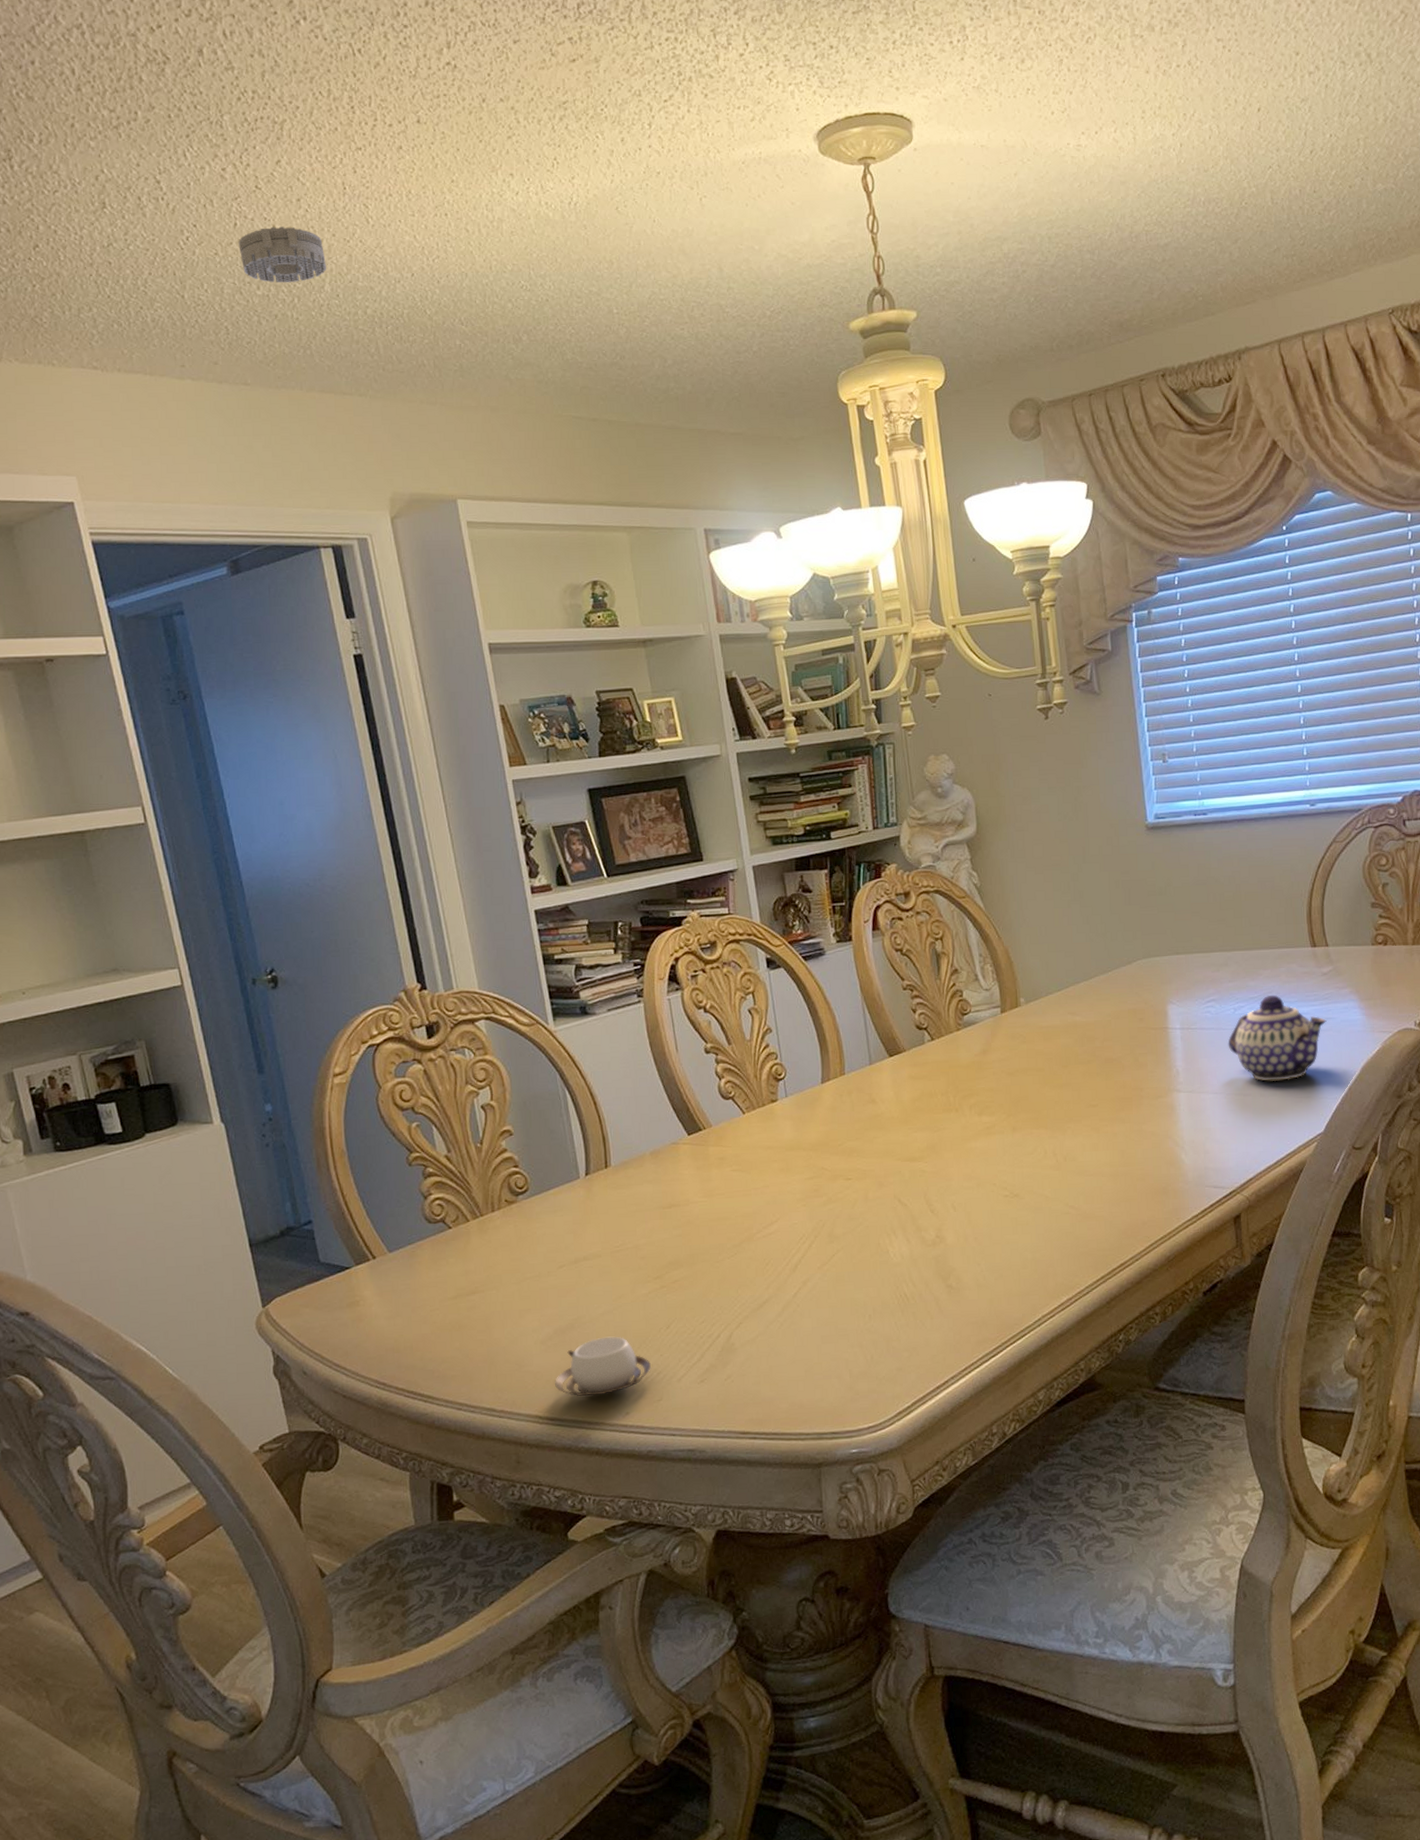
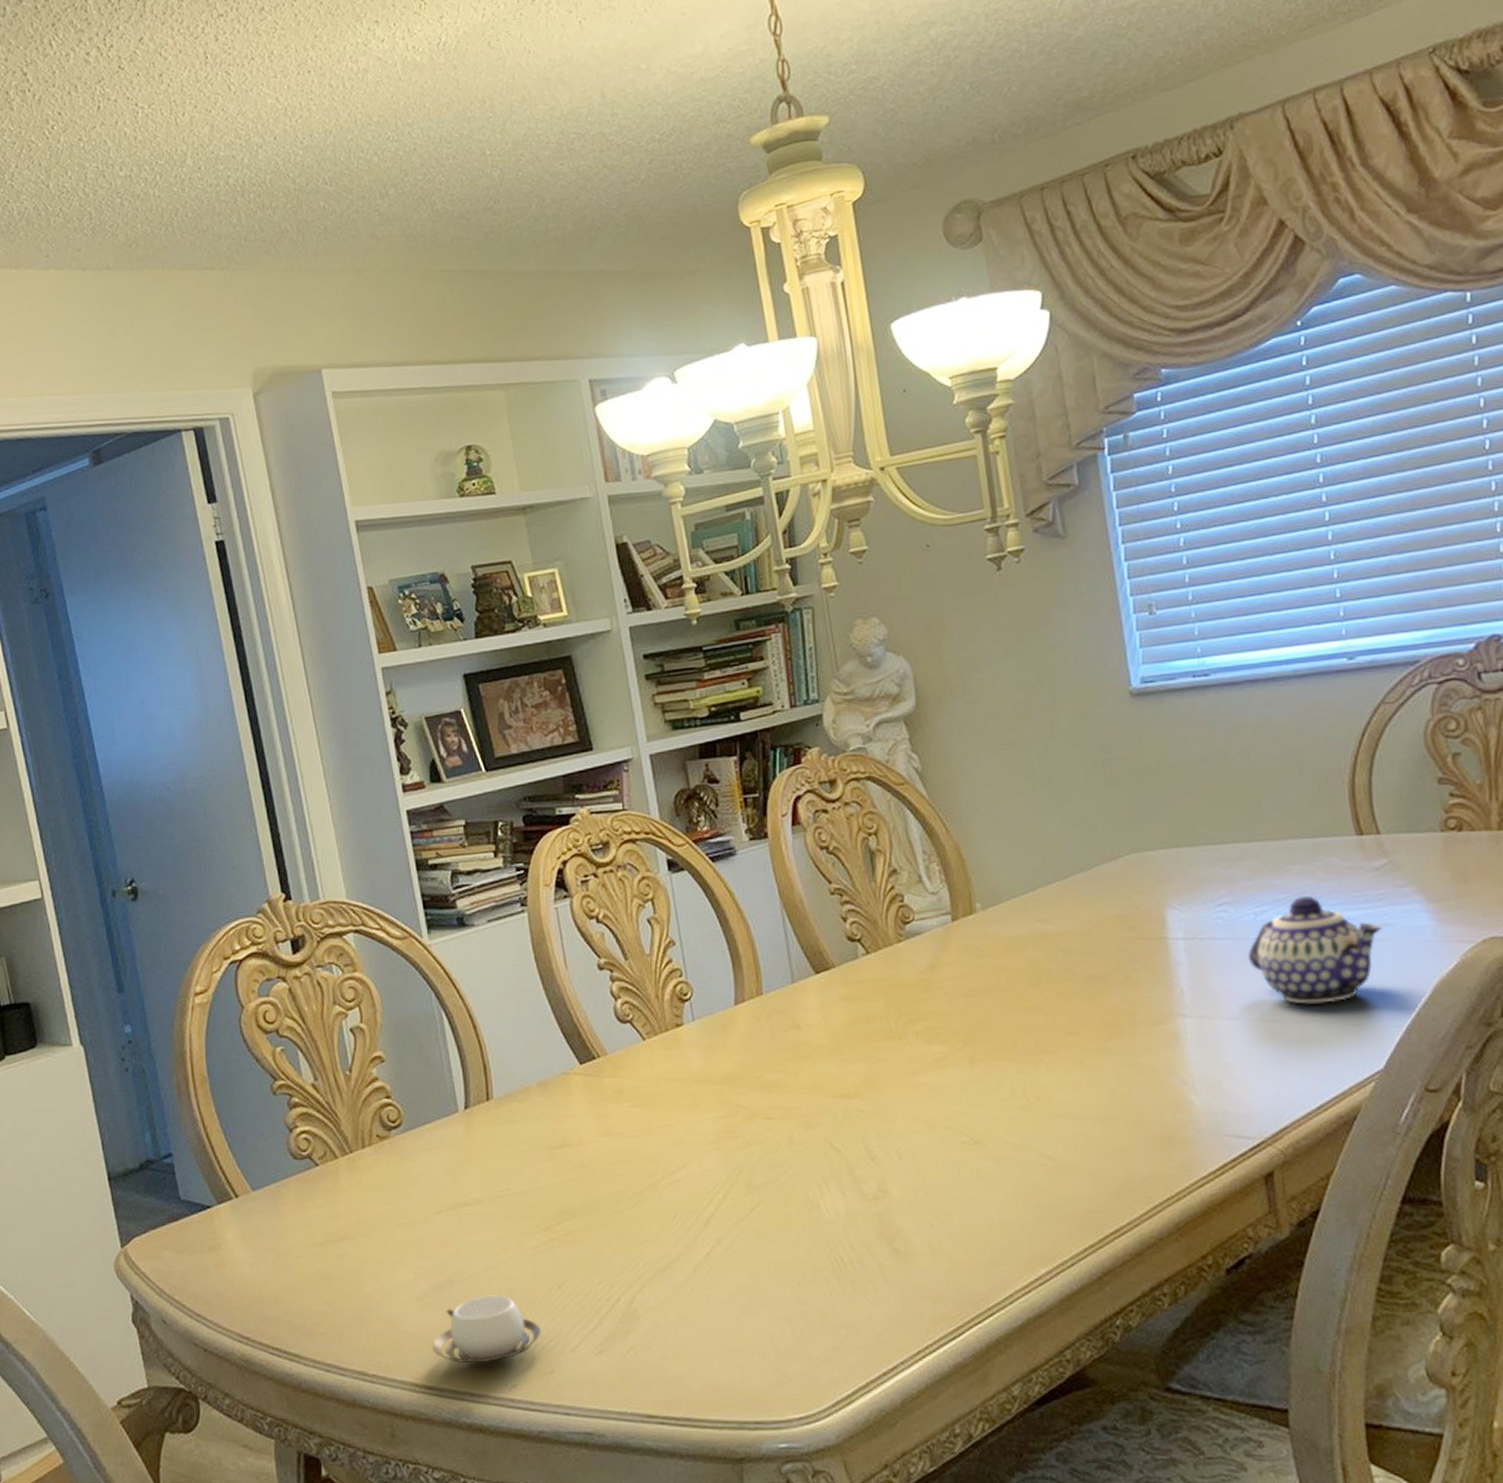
smoke detector: present [238,226,326,282] -> none [102,103,188,162]

